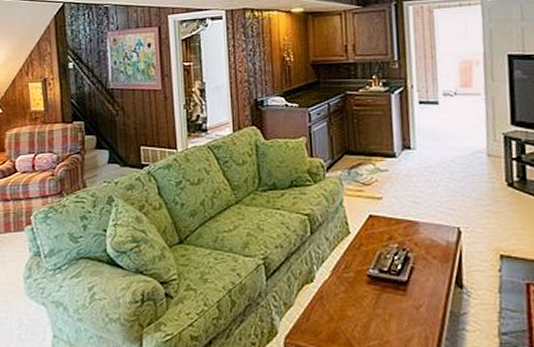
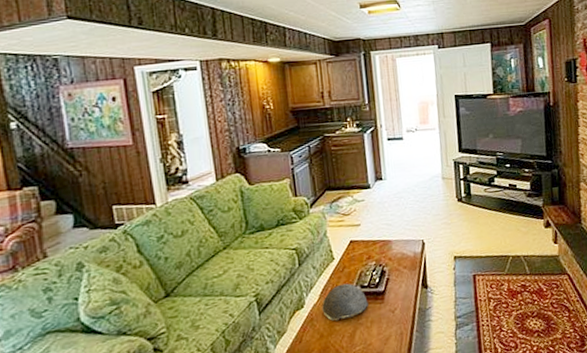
decorative bowl: none [333,263,387,305] -> present [322,283,368,321]

